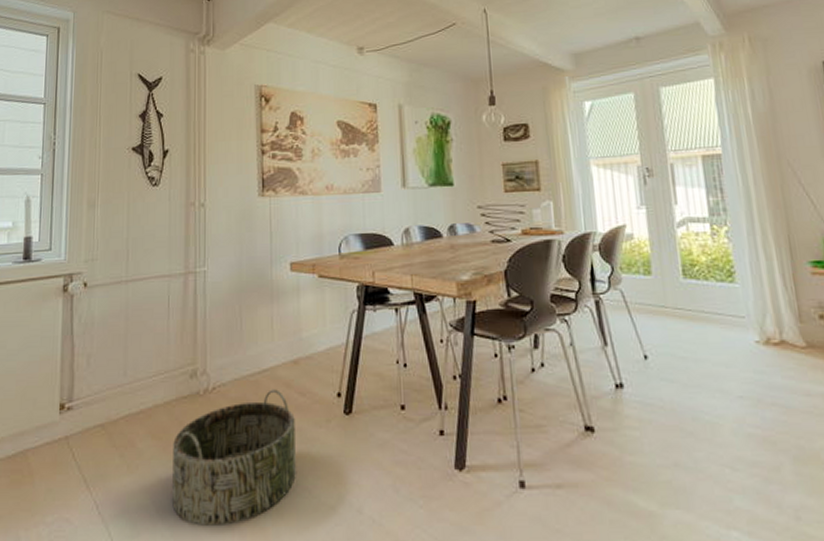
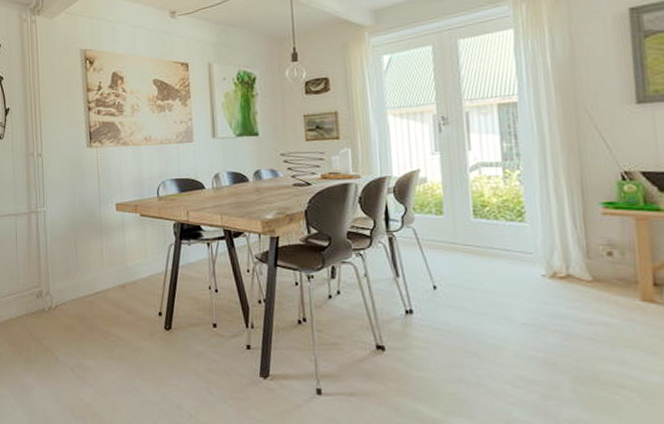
basket: present [172,389,296,526] -> none [26,308,126,414]

